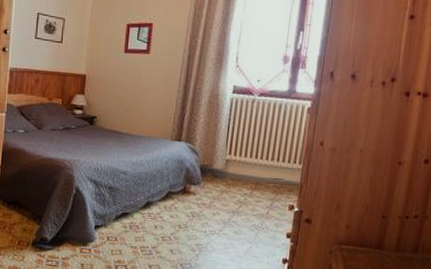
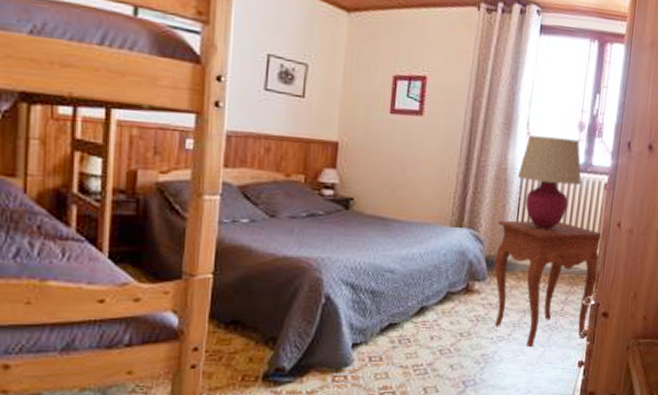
side table: none [207,137,306,243] -> present [494,220,603,348]
table lamp: none [227,68,286,145] -> present [517,135,582,229]

